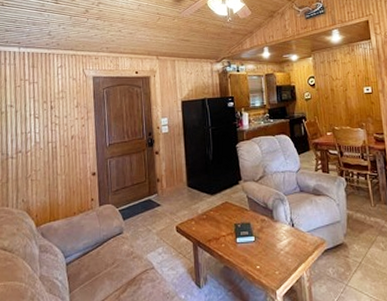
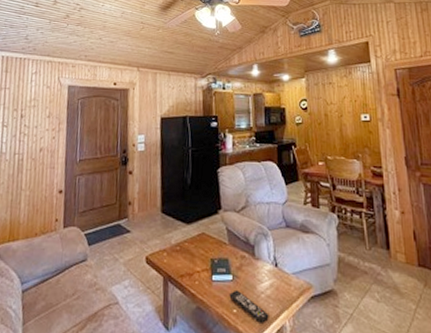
remote control: none [252,249,289,276] -> present [229,289,269,323]

